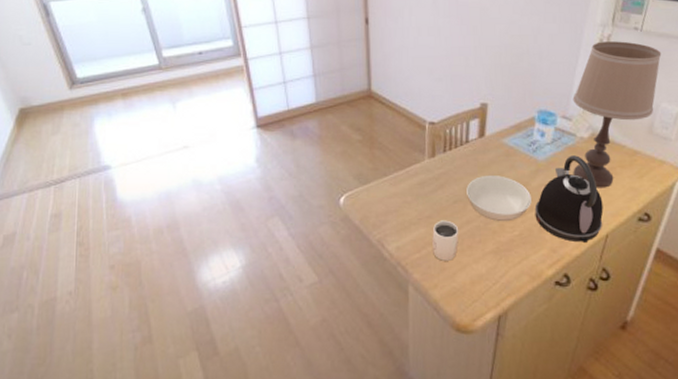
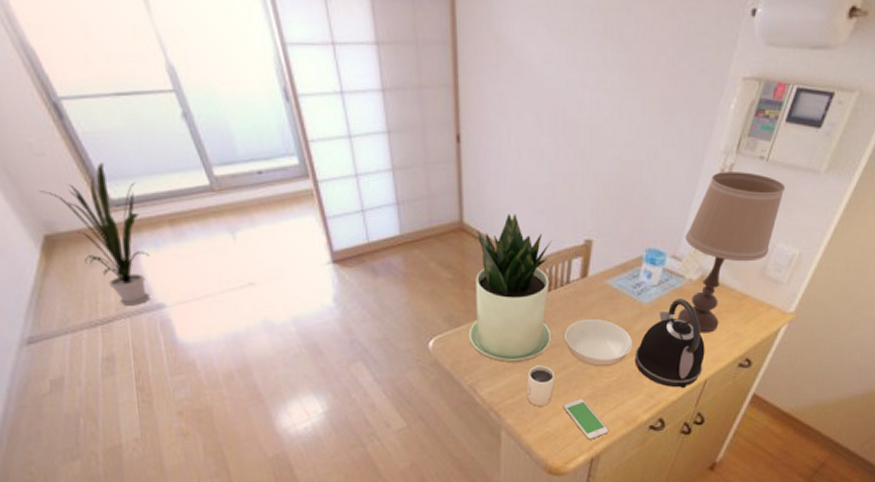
house plant: none [22,48,103,168] -> present [40,162,150,306]
planter: none [376,82,455,218] -> present [468,214,553,363]
phone: none [467,253,515,296] -> present [562,399,609,440]

